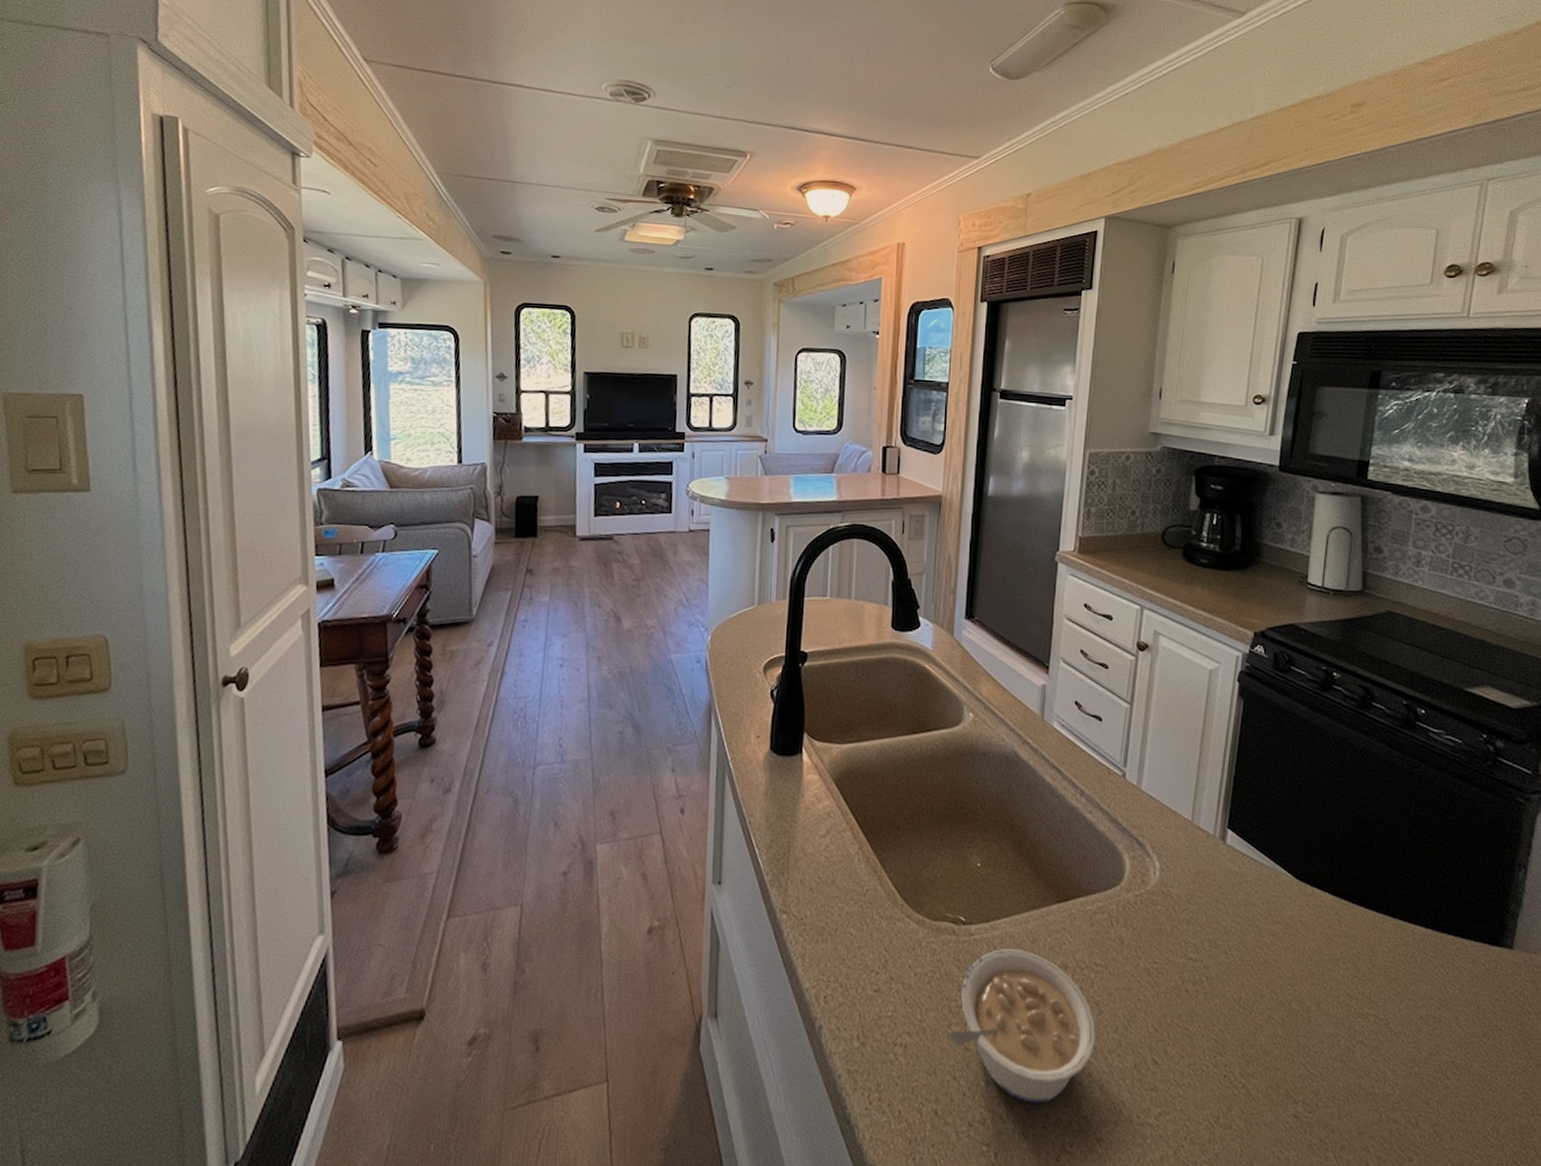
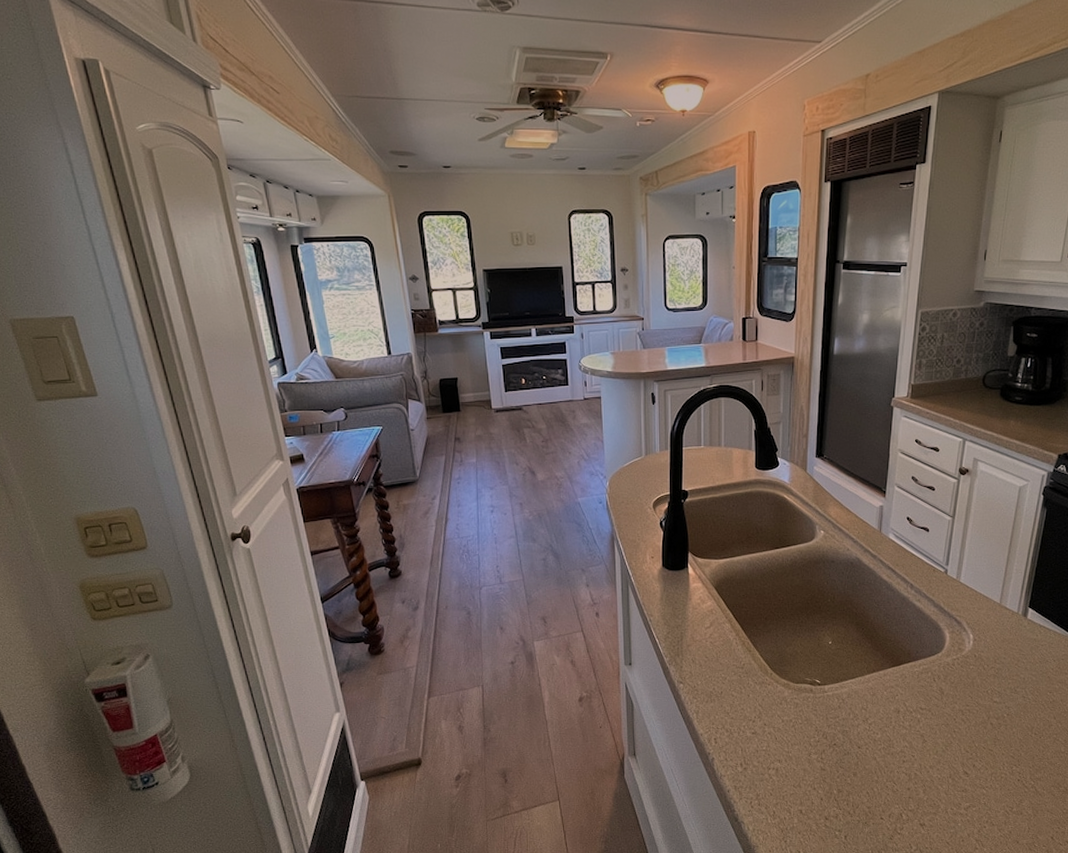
legume: present [948,949,1095,1103] -> none [809,701,921,803]

